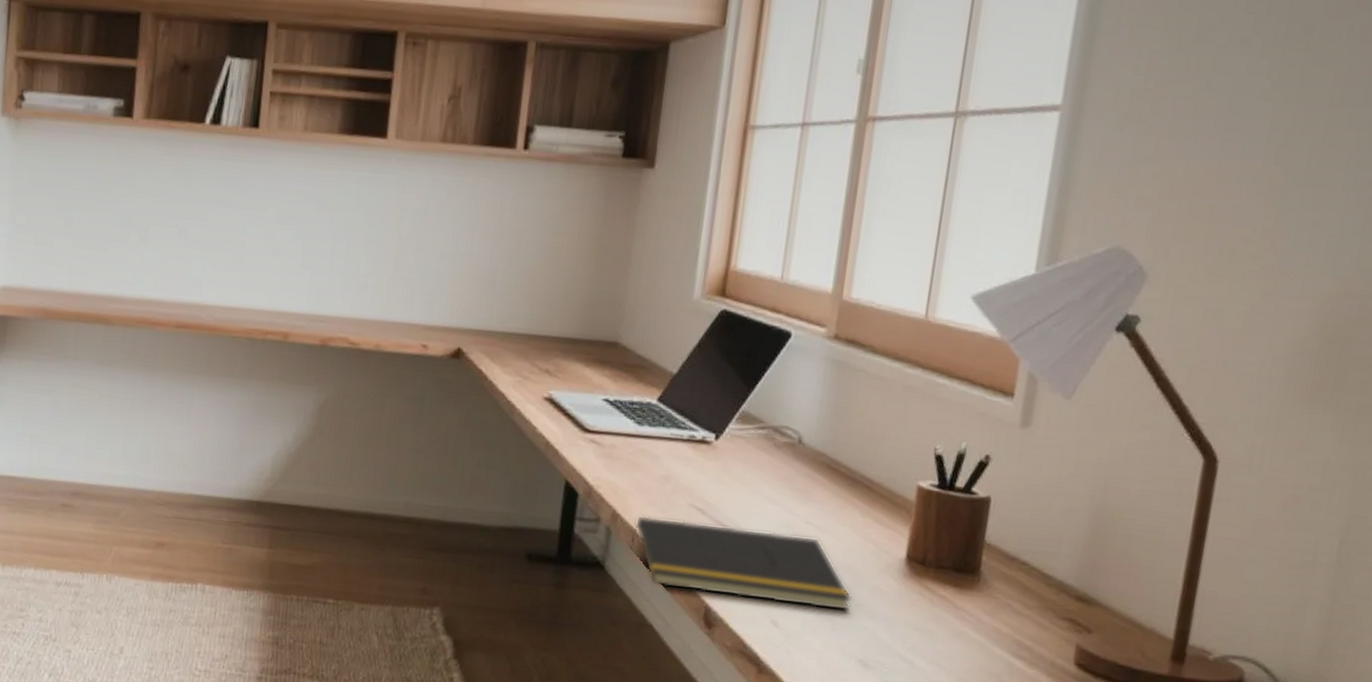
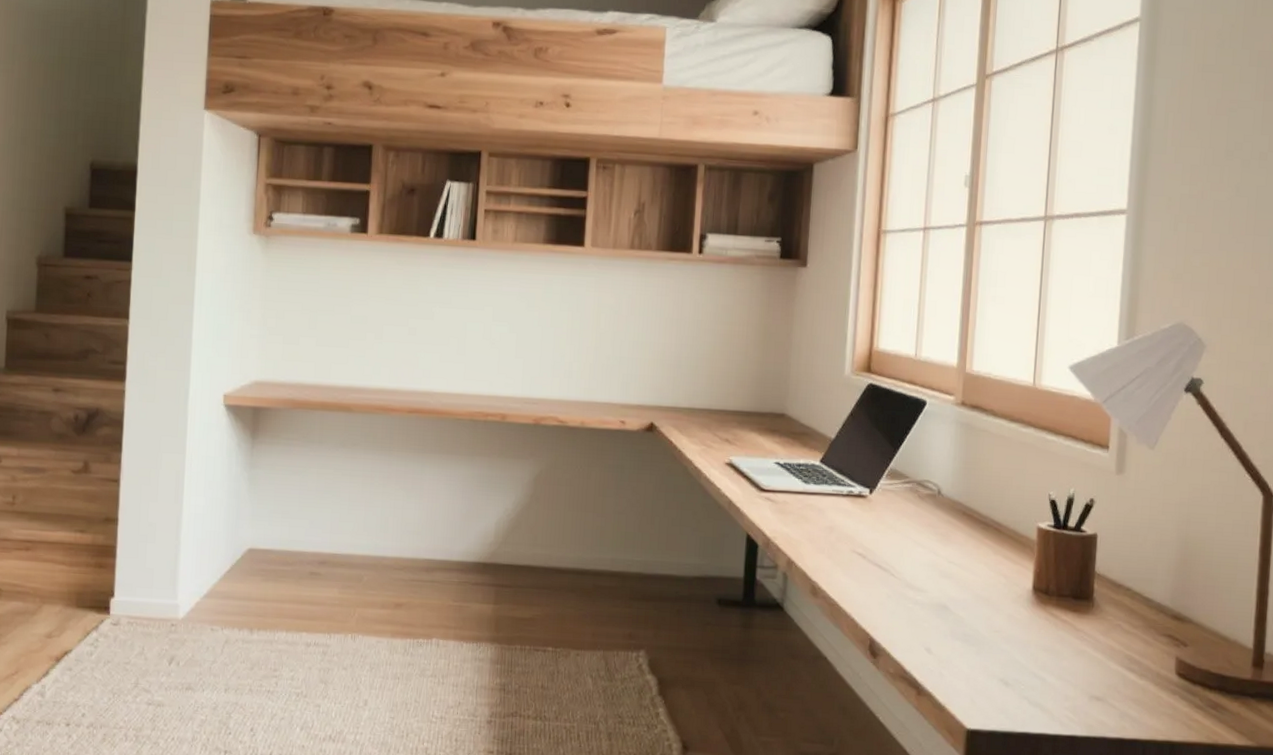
notepad: present [630,516,853,611] -> none [804,562,991,637]

